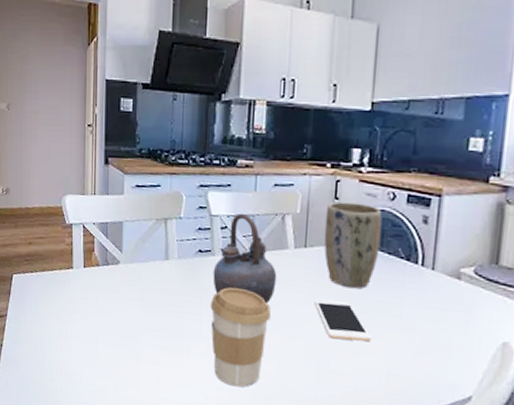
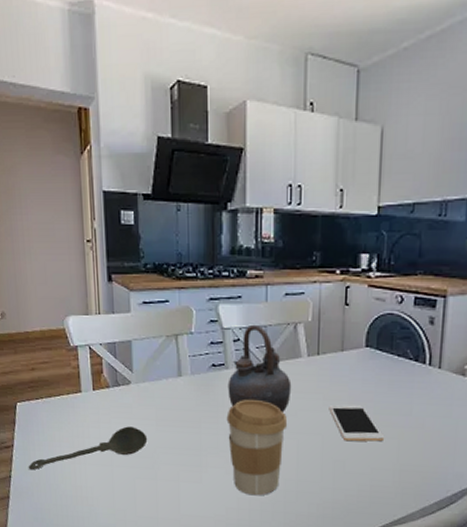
spoon: none [18,305,132,341] -> present [28,426,148,470]
plant pot: present [323,201,382,289] -> none [335,307,391,392]

